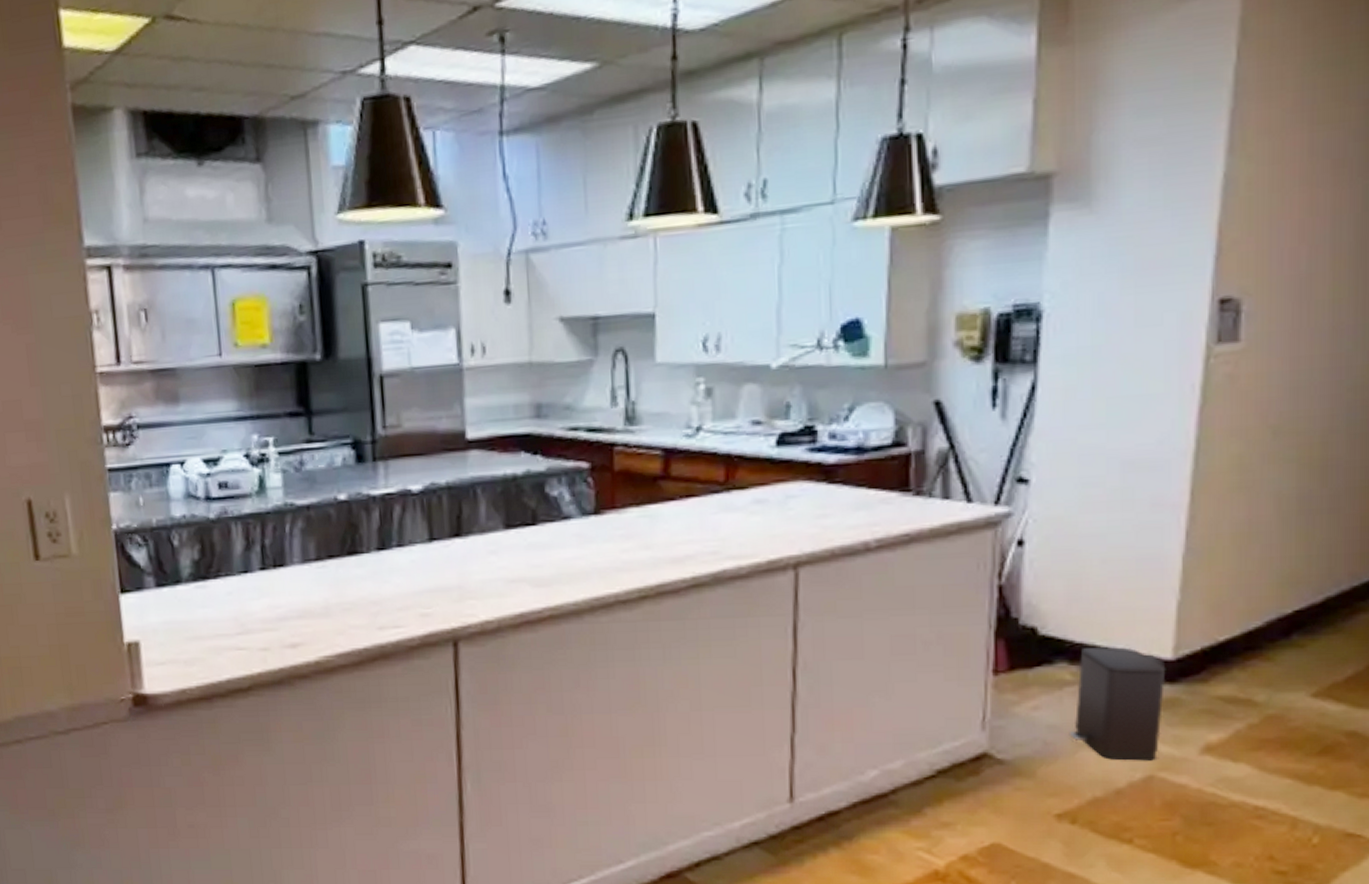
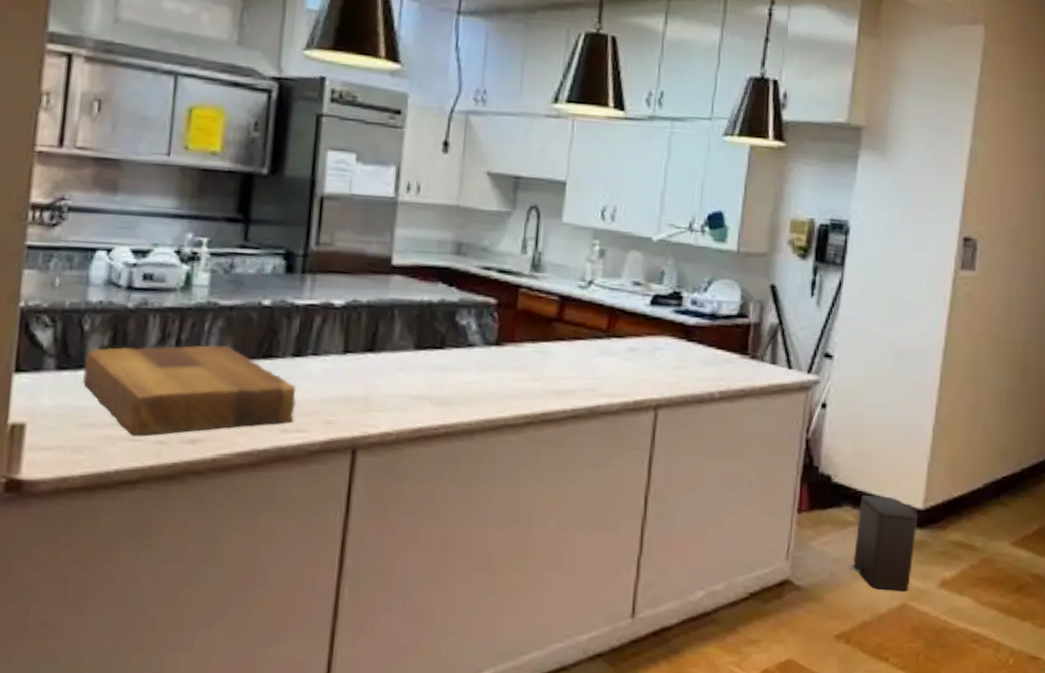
cutting board: none [179,546,389,645] -> present [82,345,297,437]

